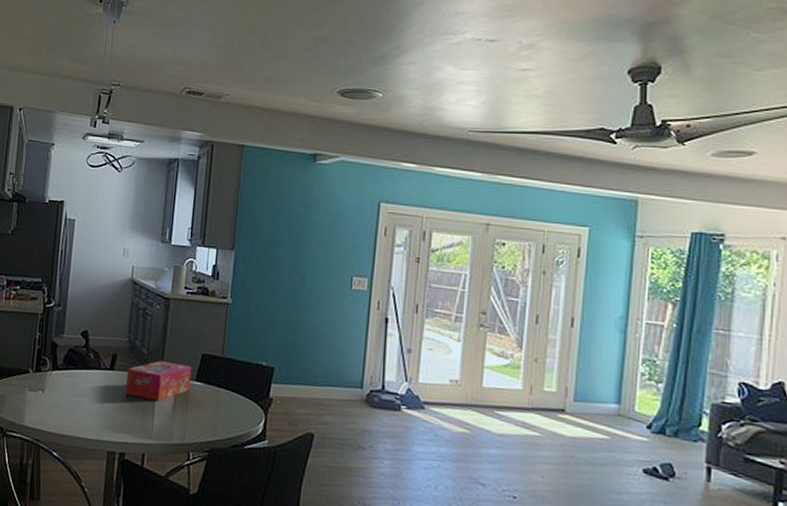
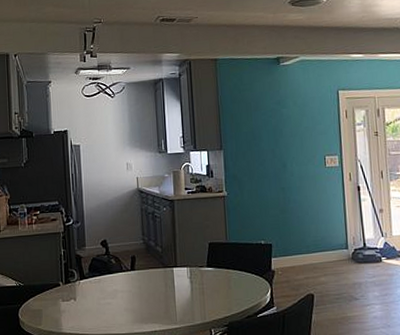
tissue box: present [124,361,192,402] -> none [147,255,204,291]

